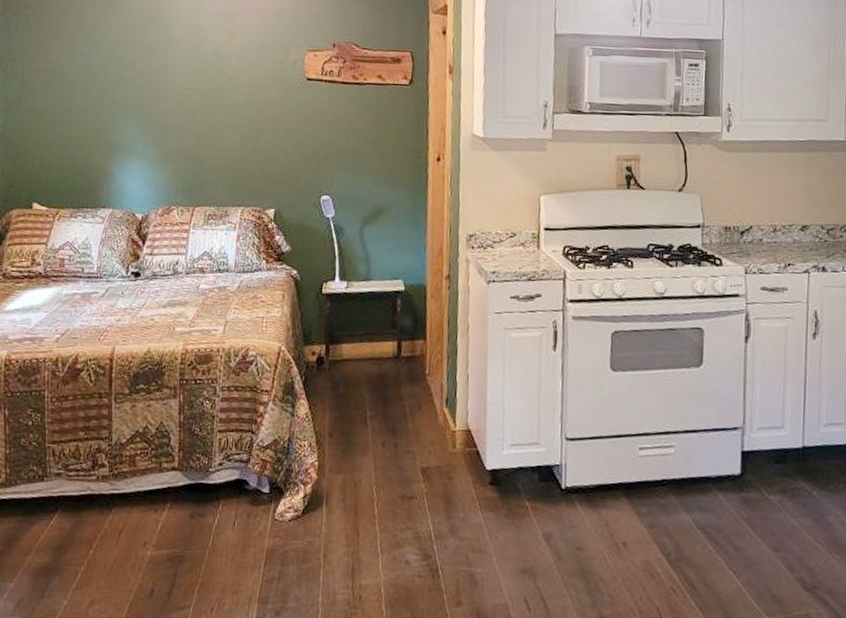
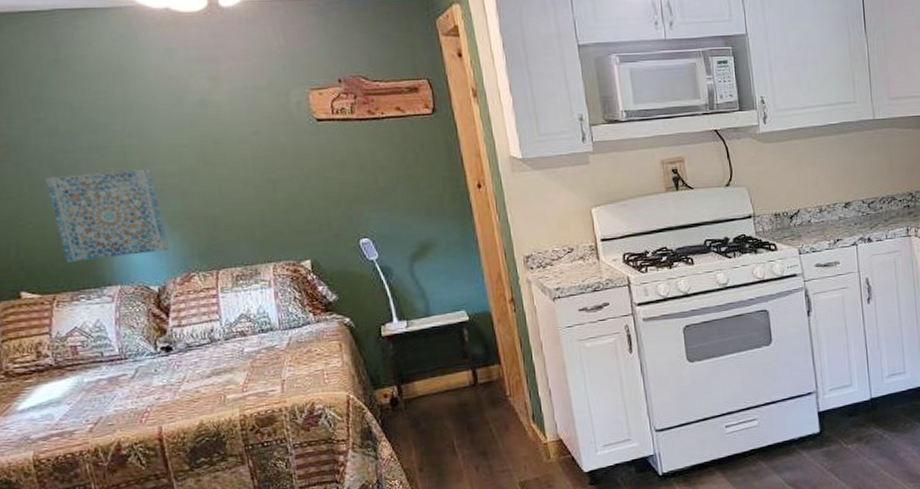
wall art: none [74,104,161,183] -> present [46,168,169,262]

